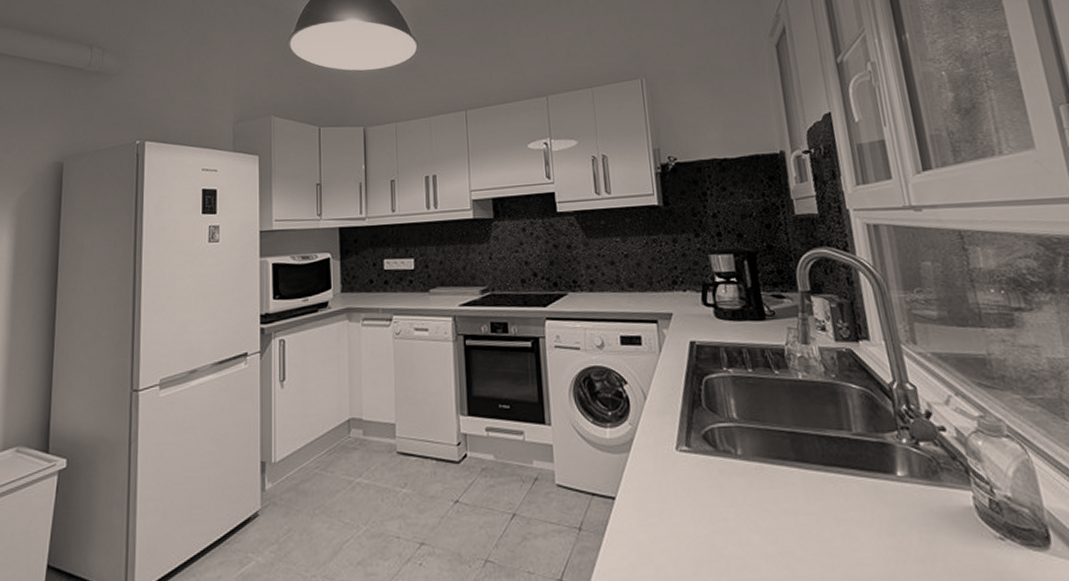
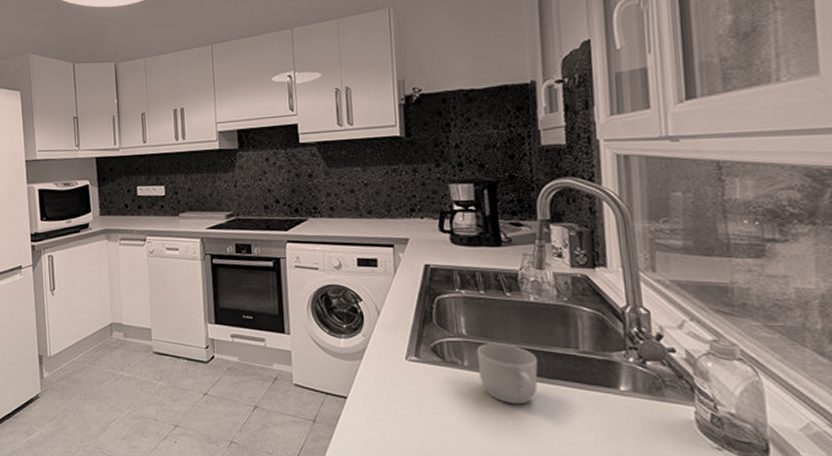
mug: none [749,427,815,498] -> present [476,343,538,405]

